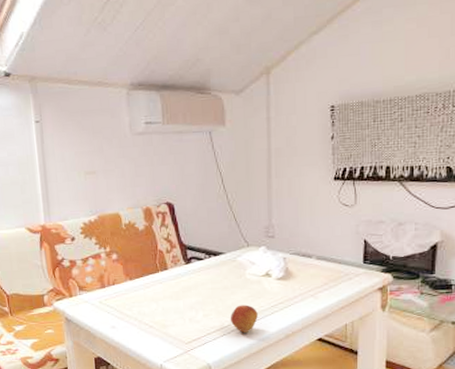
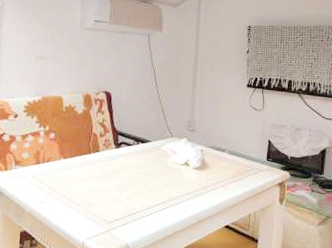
fruit: present [230,305,258,333] -> none [150,190,175,216]

